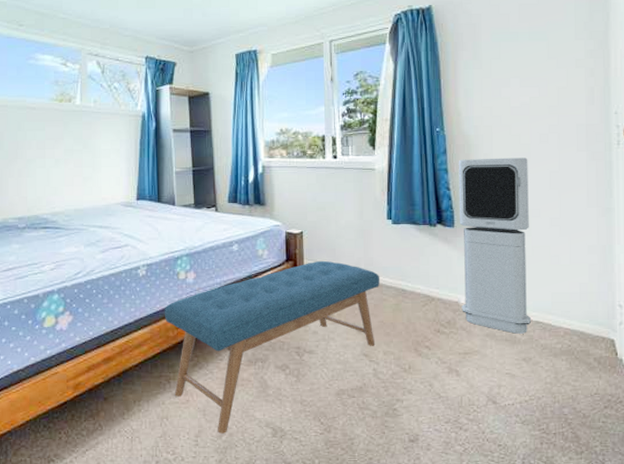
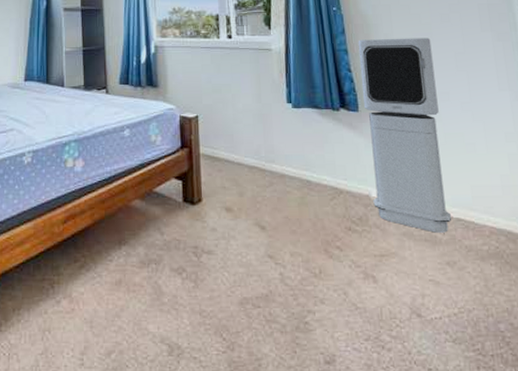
bench: present [164,260,380,434] -> none [49,147,283,351]

